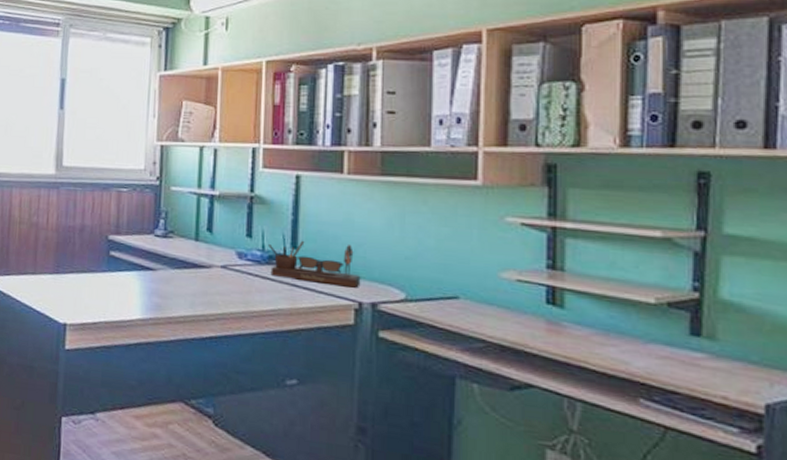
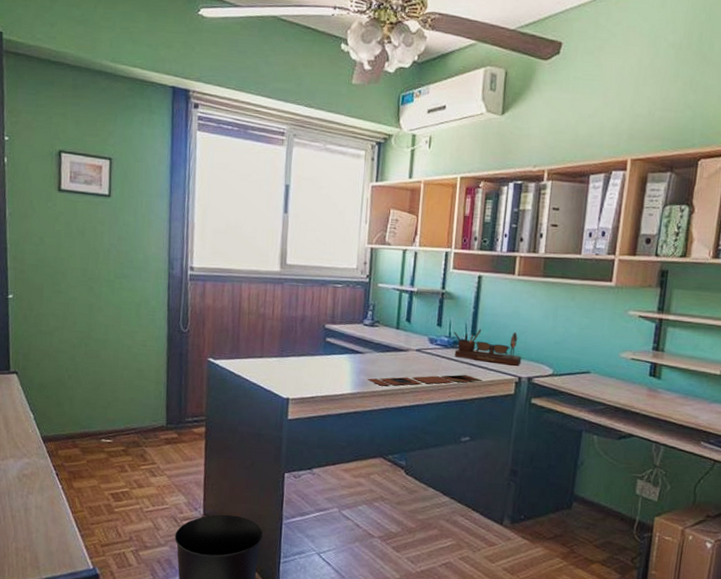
papers: none [160,298,310,311] -> present [366,374,483,386]

